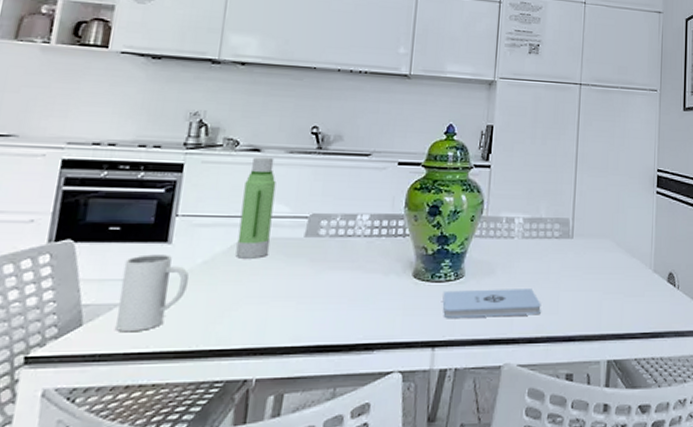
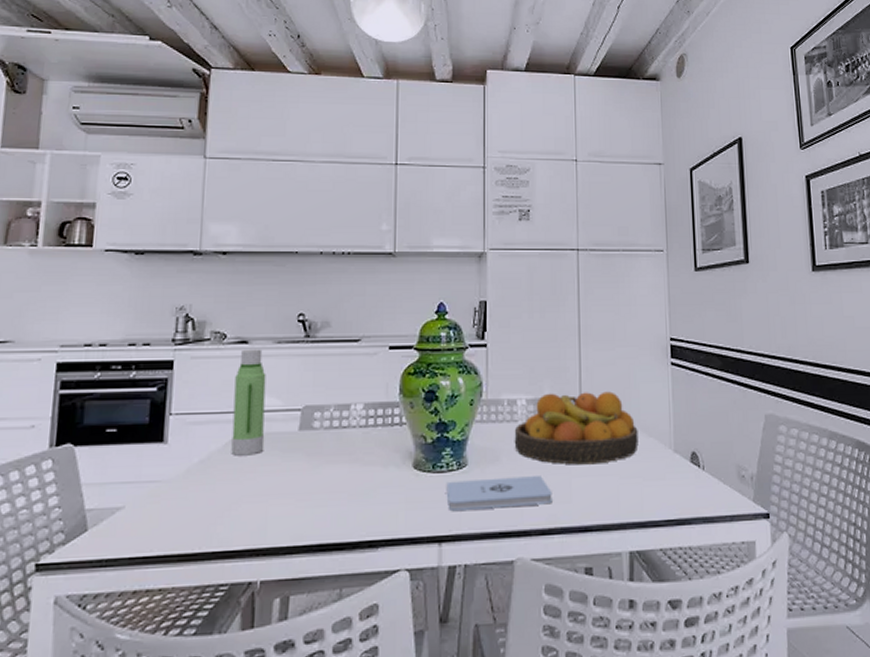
mug: present [116,254,189,333] -> none [120,455,186,537]
fruit bowl: none [509,213,623,280] -> present [514,391,639,465]

